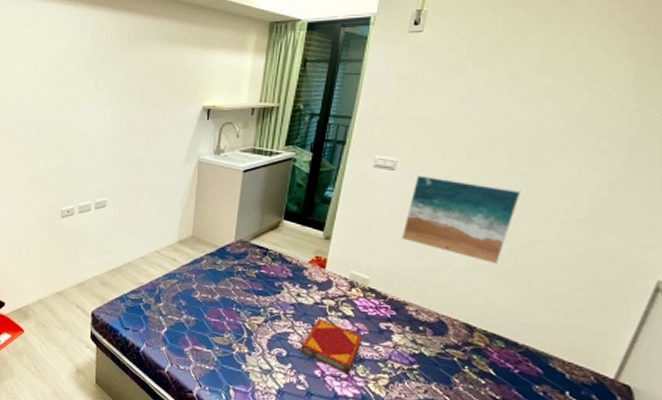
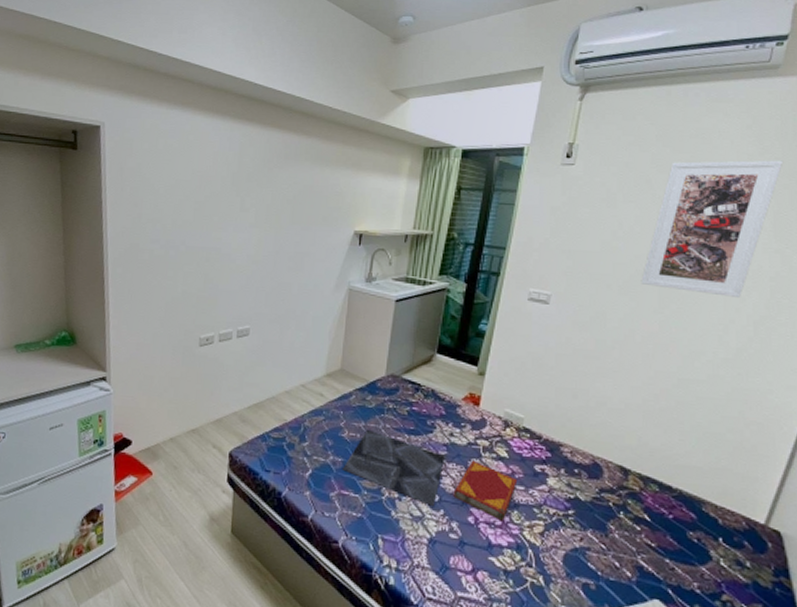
tote bag: none [195,290,292,362] -> present [341,429,445,508]
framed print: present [401,174,521,265] -> none [555,309,671,404]
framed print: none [490,16,649,158] -> present [641,160,784,297]

